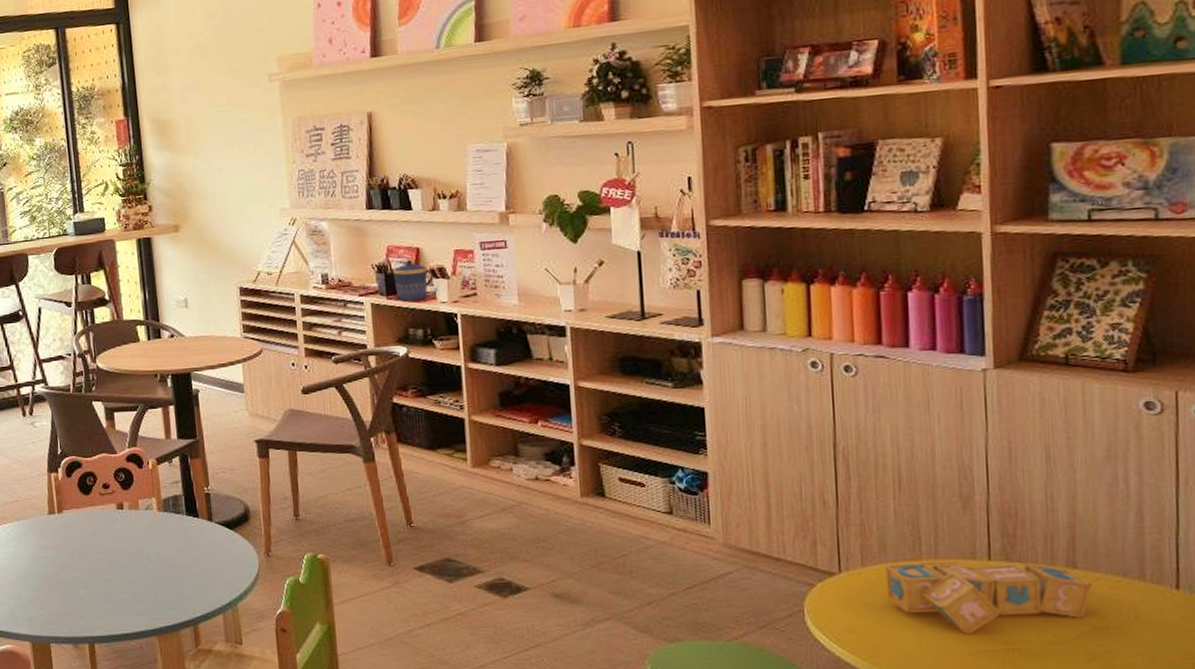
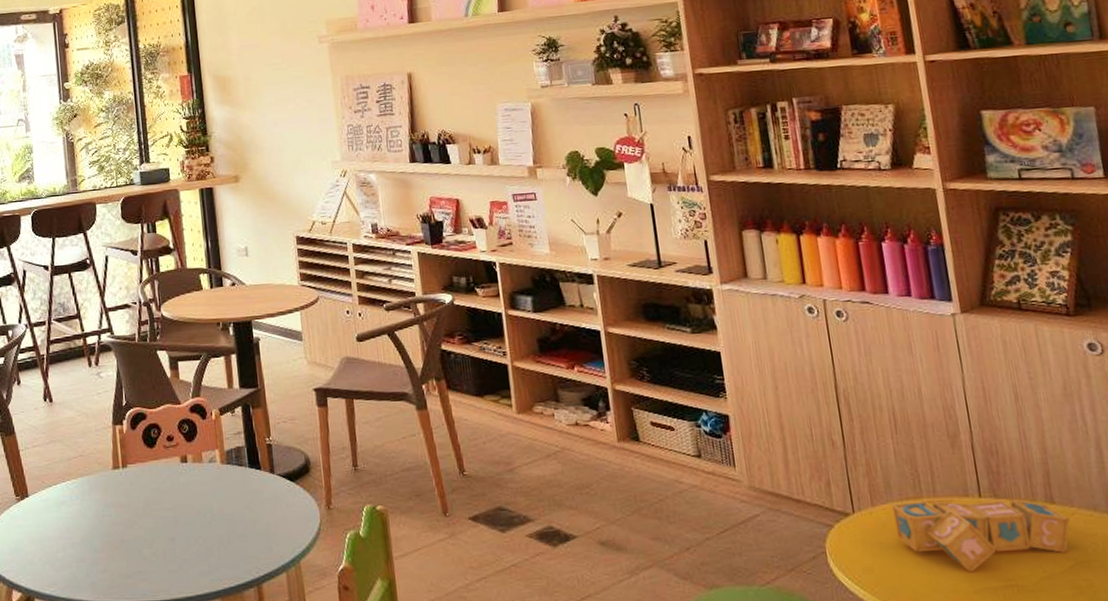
decorative jar: present [393,259,435,303] -> none [436,210,474,252]

